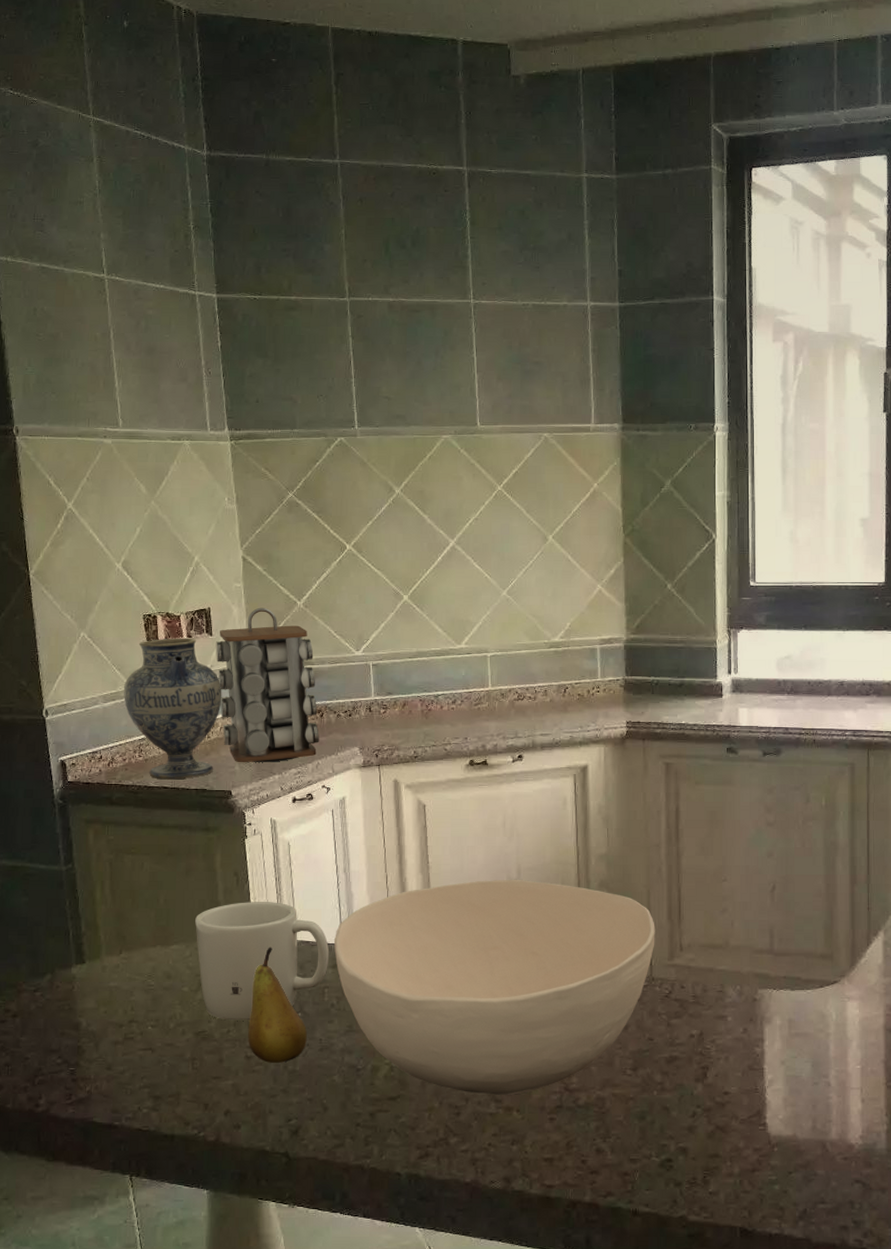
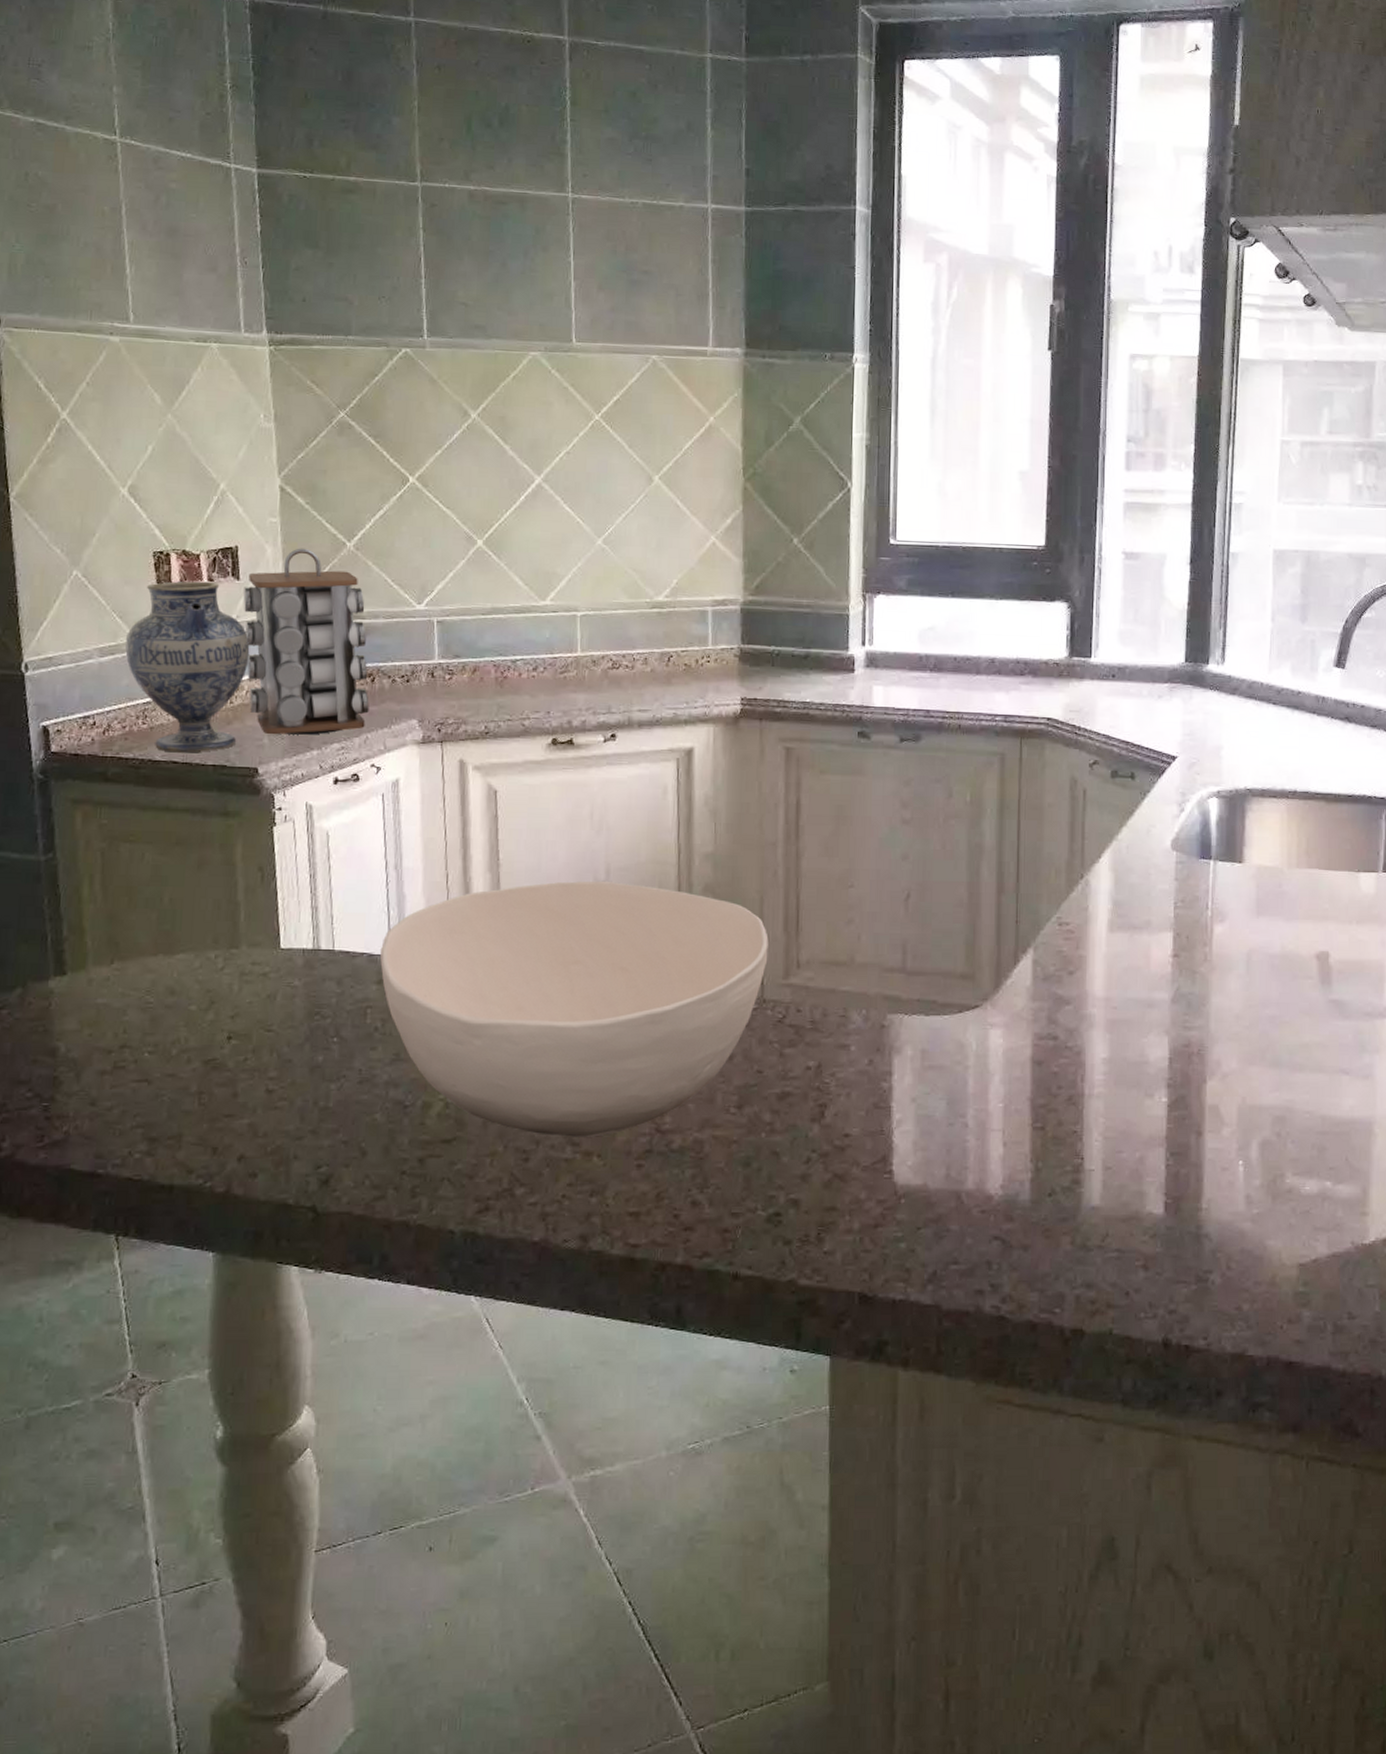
mug: present [195,902,330,1021] -> none [207,903,374,1047]
fruit: present [248,947,307,1063] -> none [269,957,344,1098]

